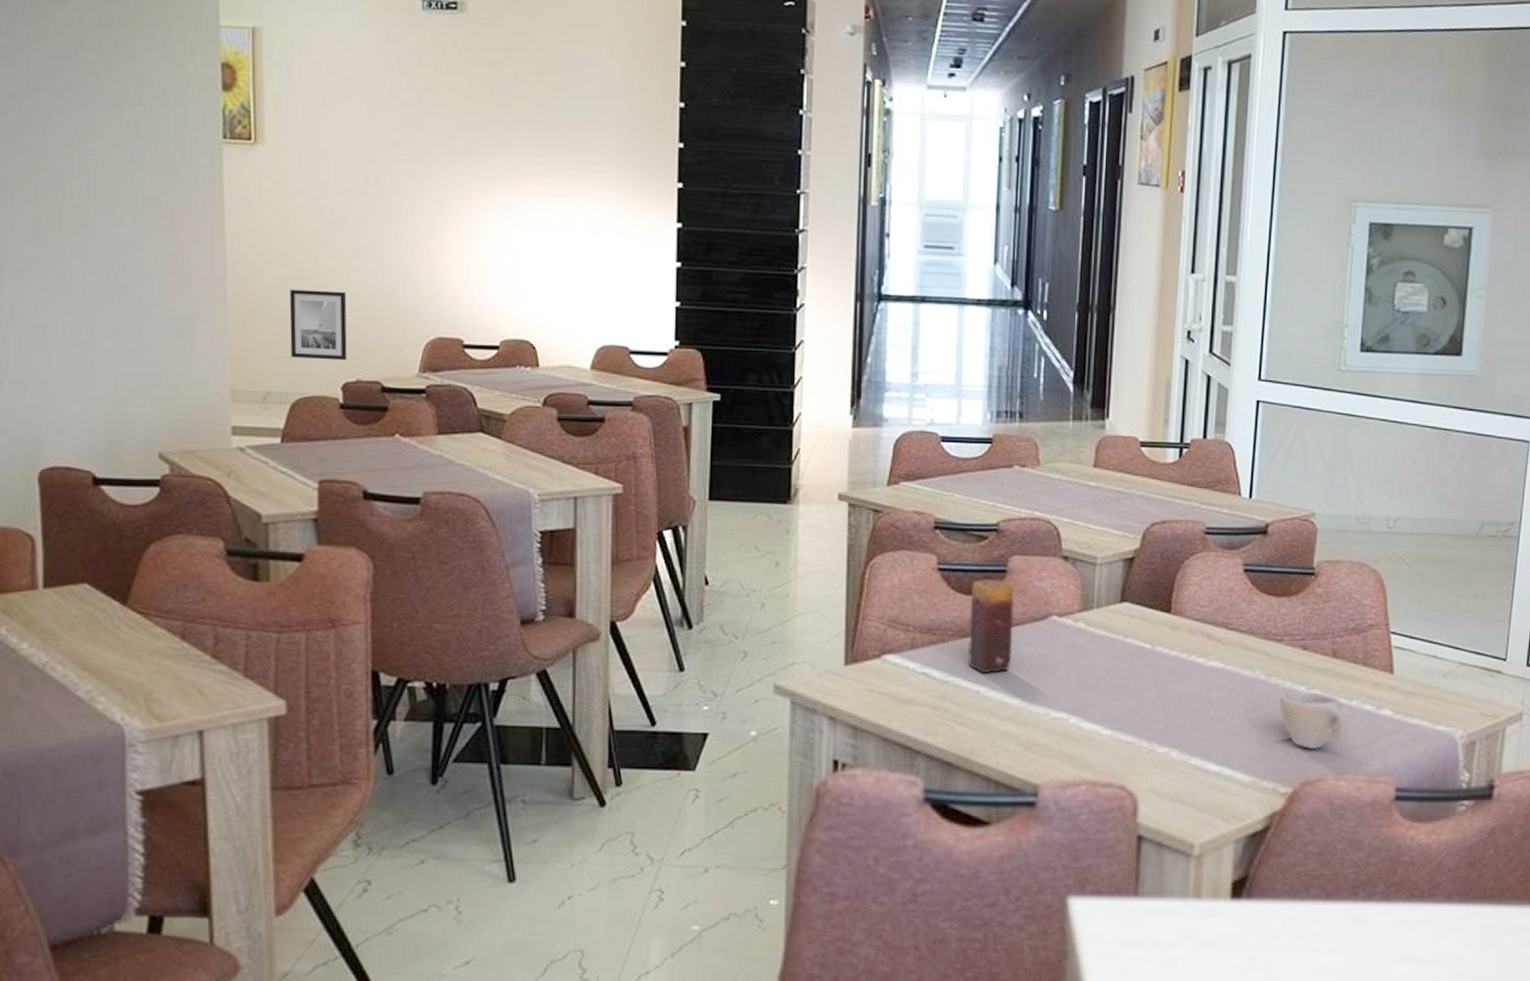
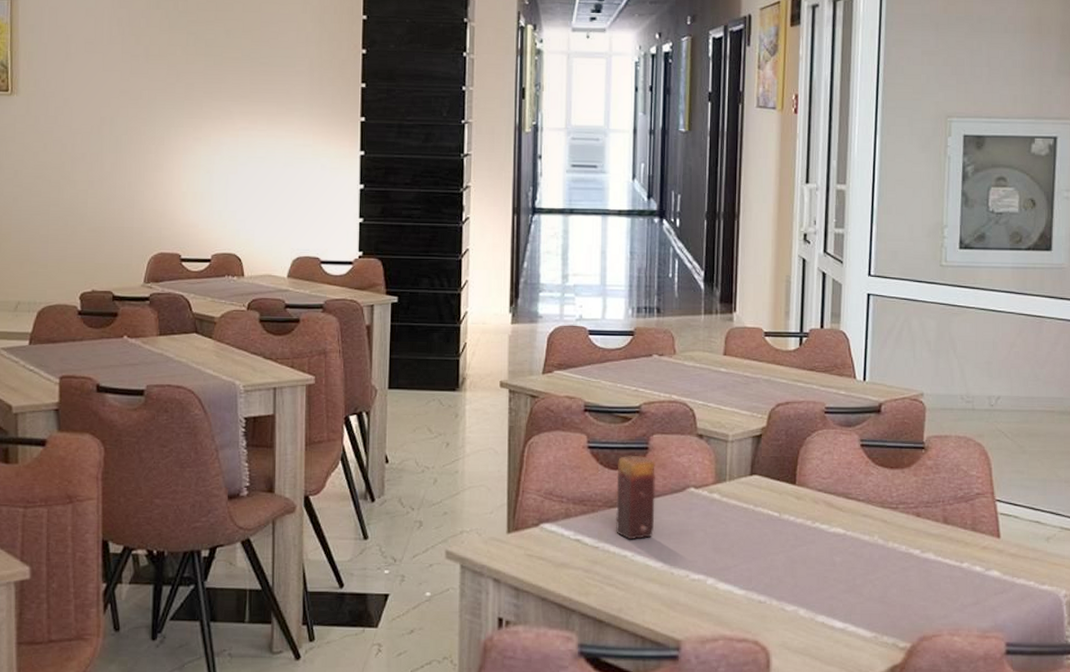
wall art: present [289,289,347,361] -> none [37,215,85,274]
cup: present [1279,690,1348,750] -> none [896,554,960,608]

